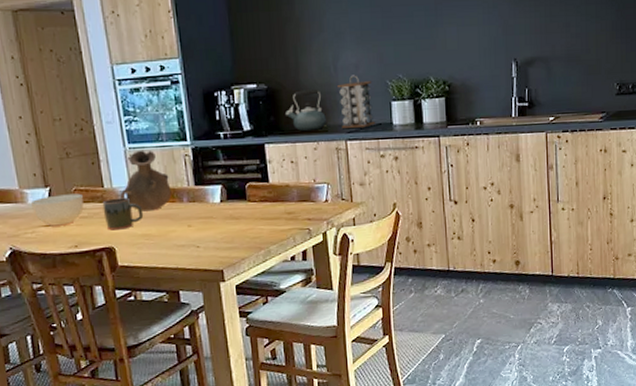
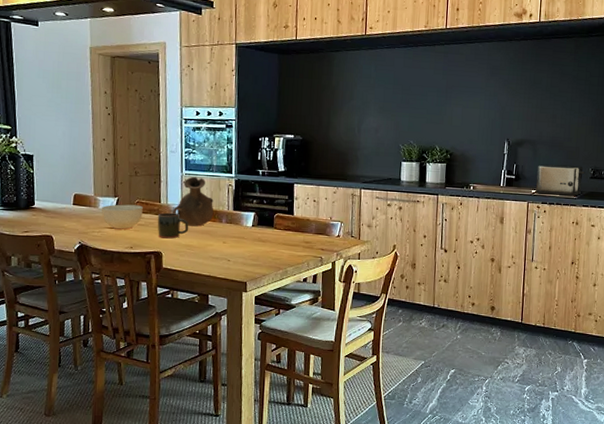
kettle: present [286,89,327,131] -> none [314,144,348,177]
spice rack: present [338,75,376,129] -> none [358,137,387,181]
toaster: none [553,81,610,121] -> present [535,163,585,197]

